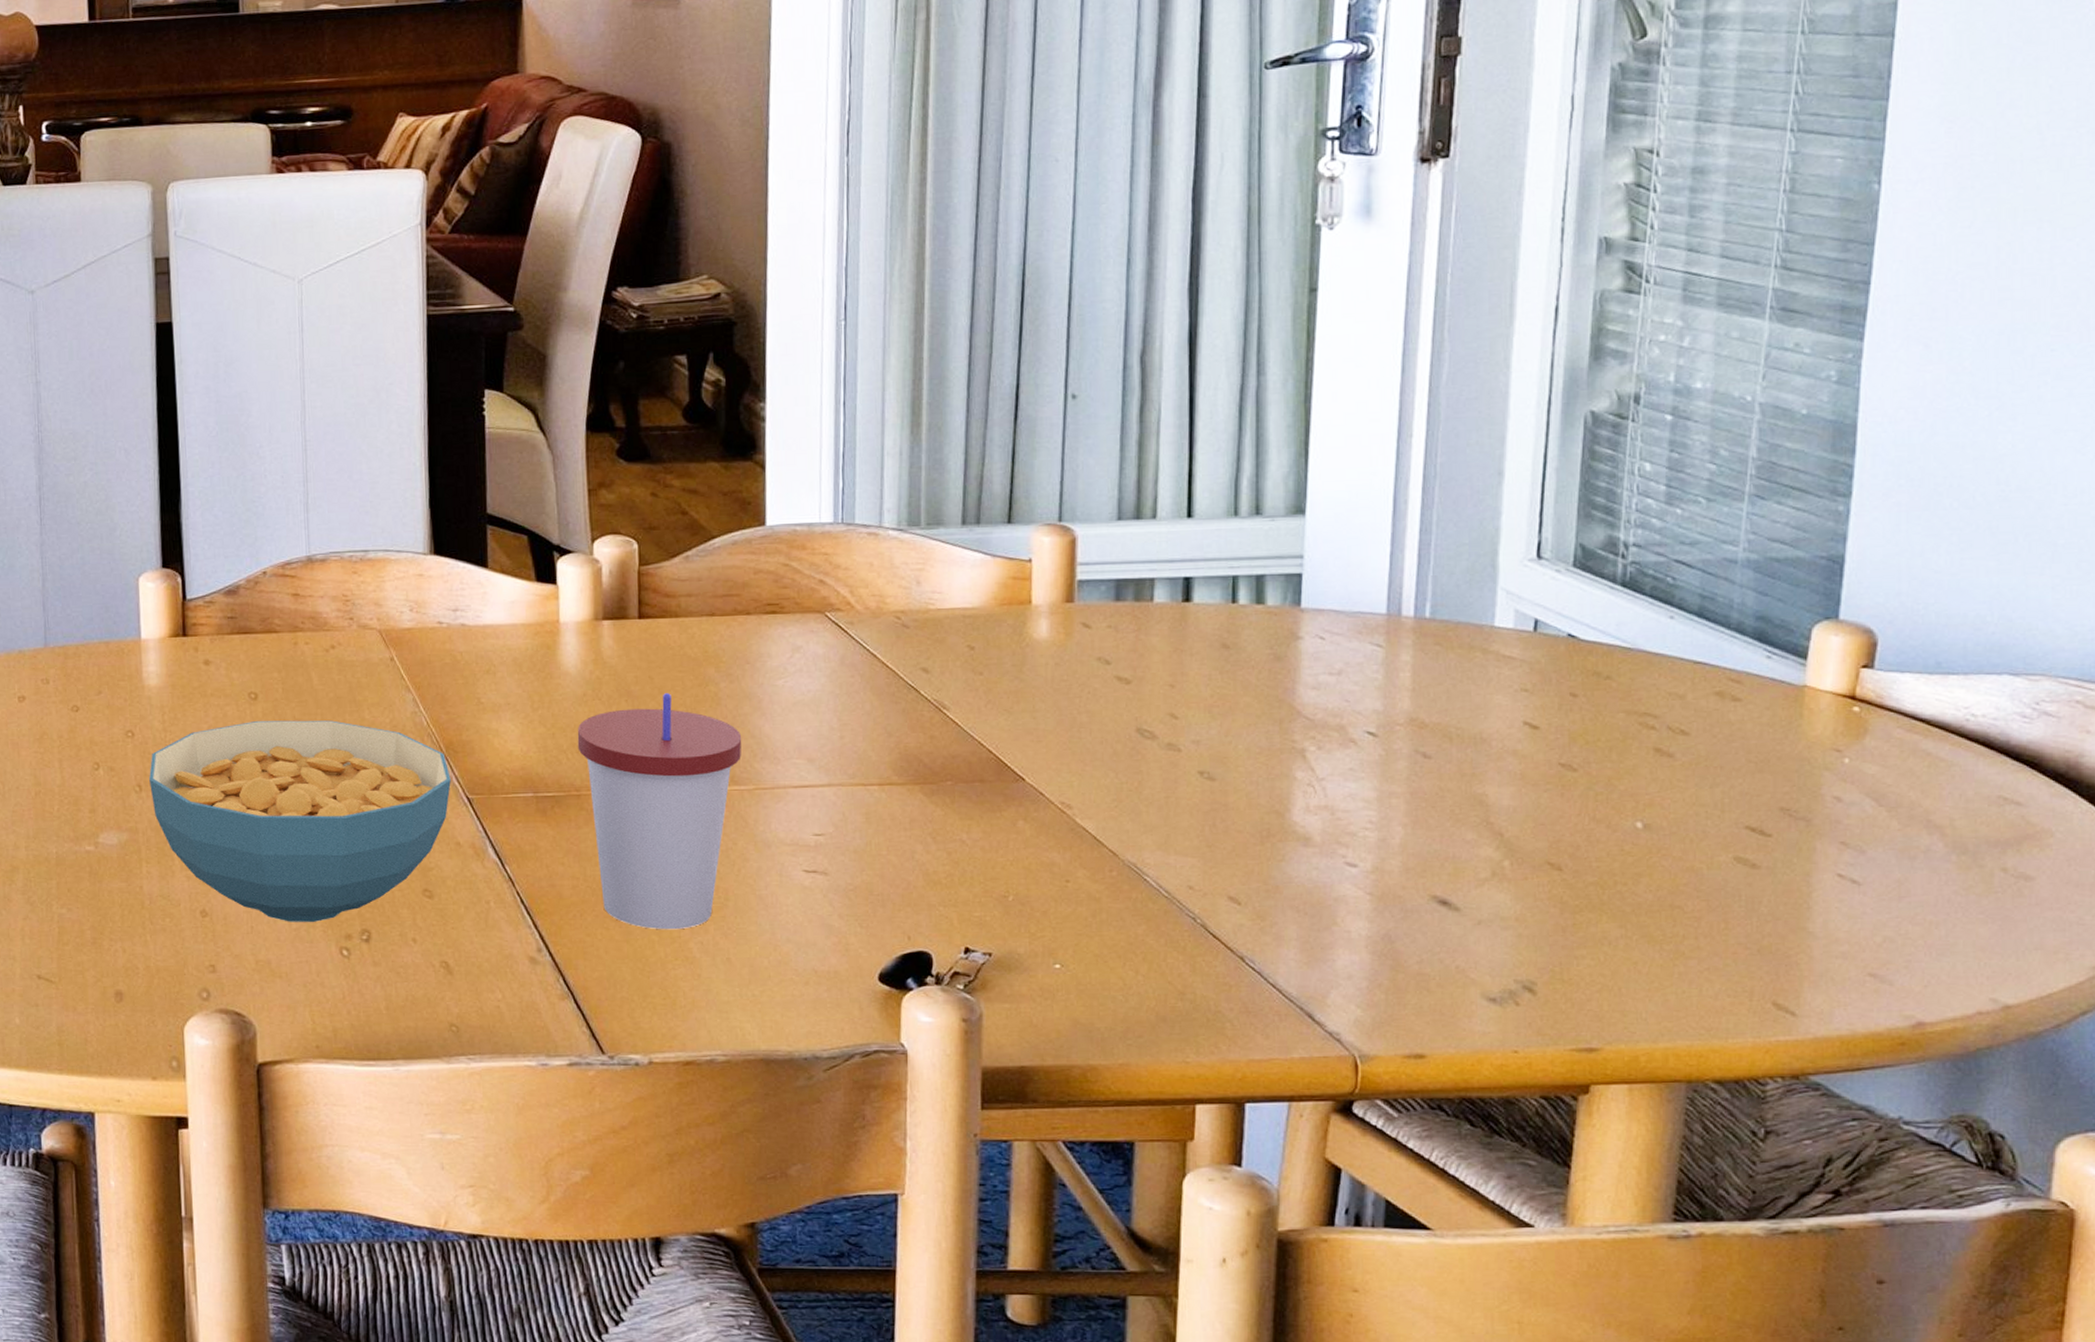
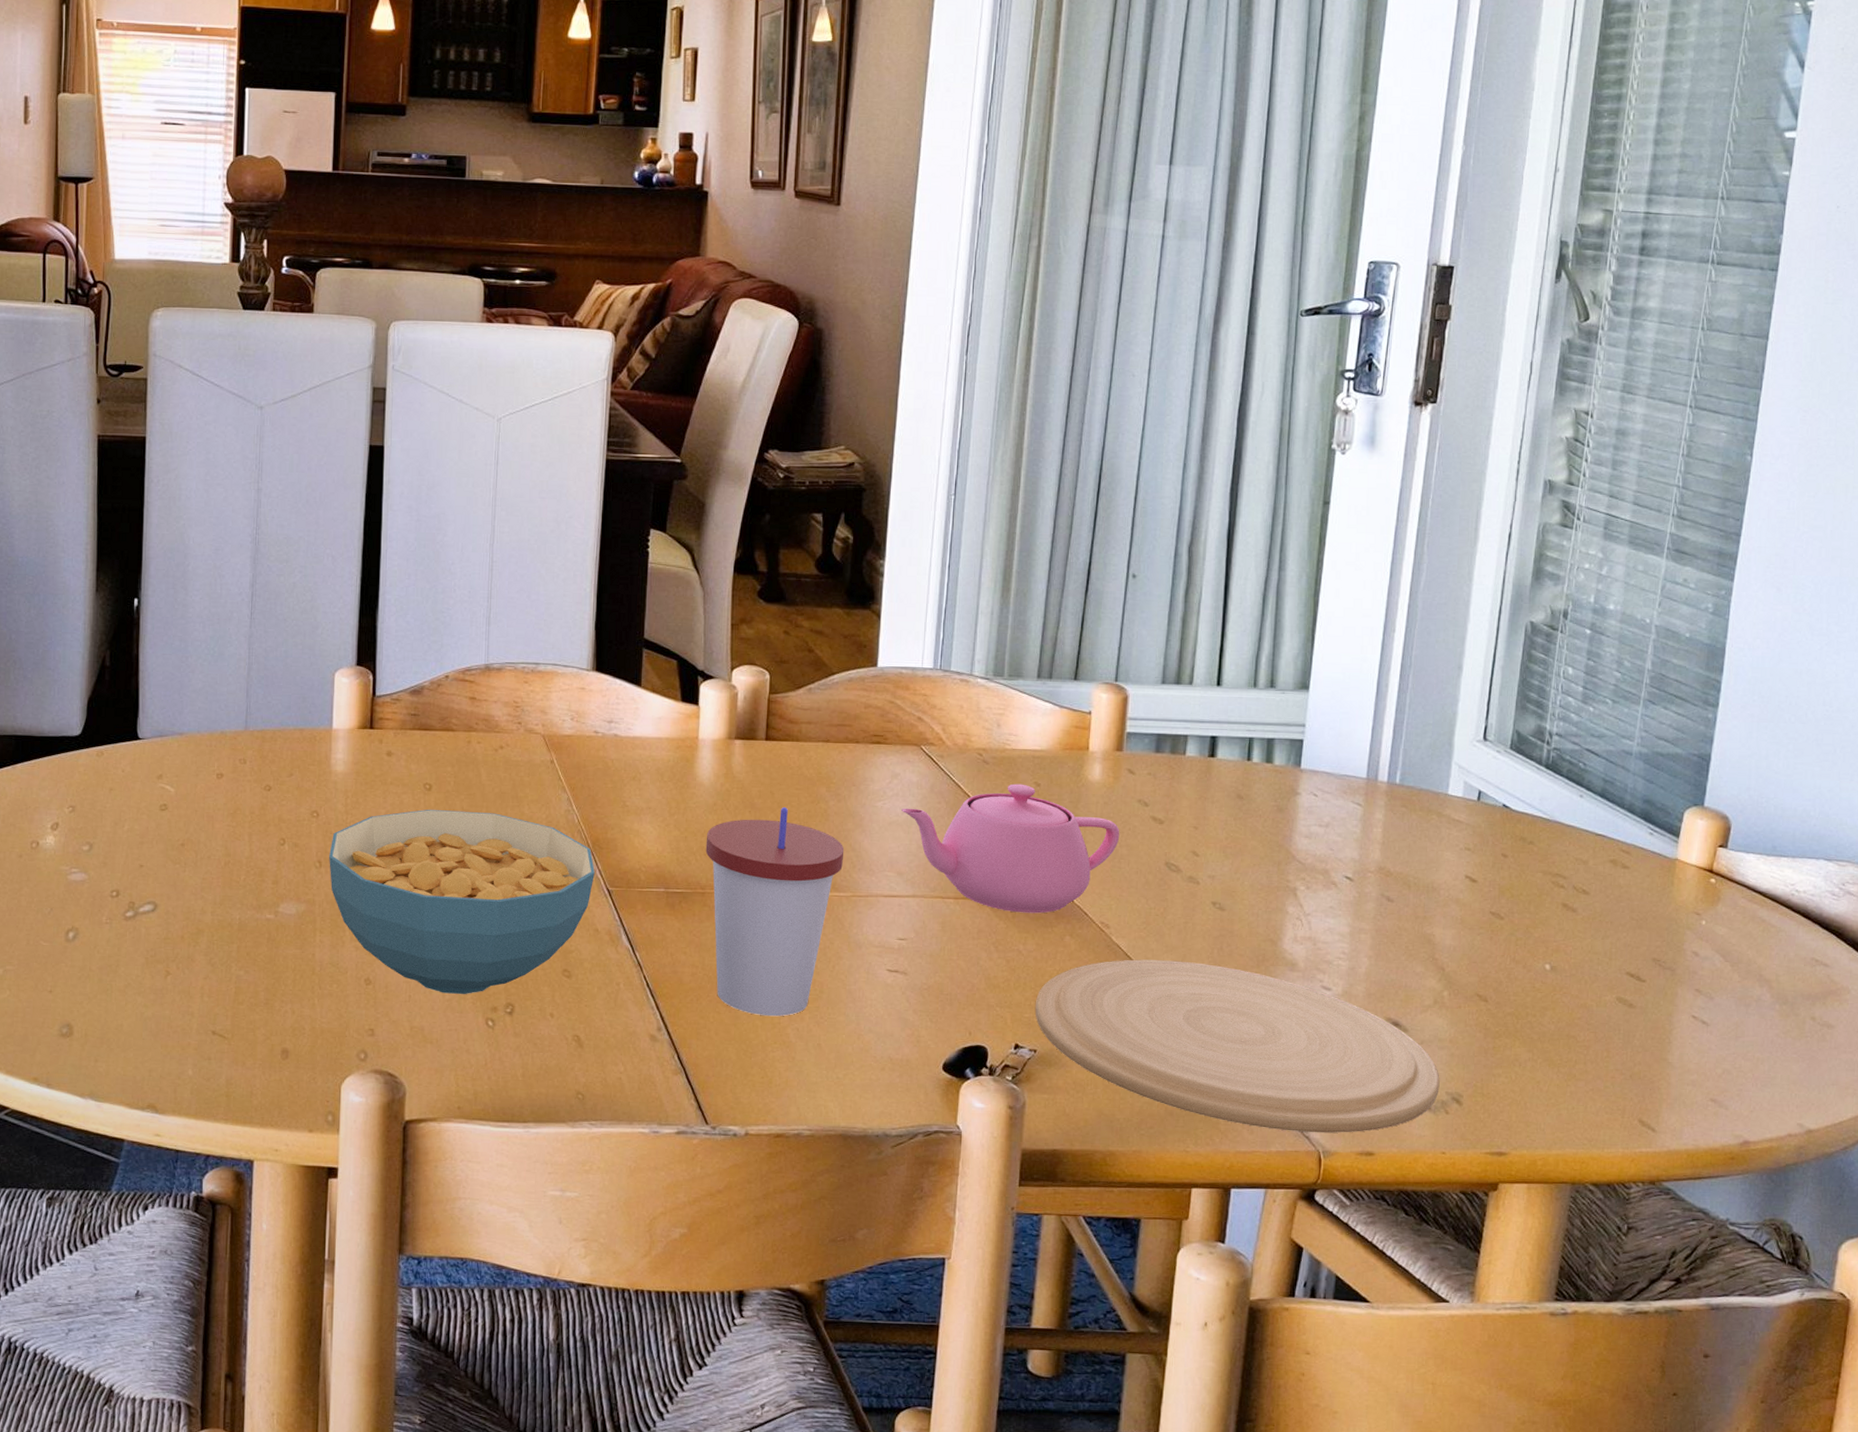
teapot: none [807,648,1078,797] -> present [902,783,1120,914]
plate: none [986,842,1506,1034] -> present [1035,959,1440,1133]

